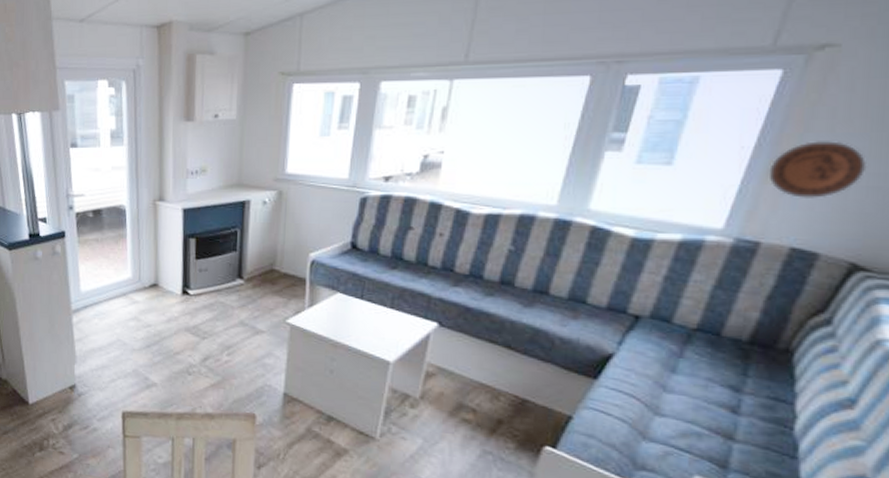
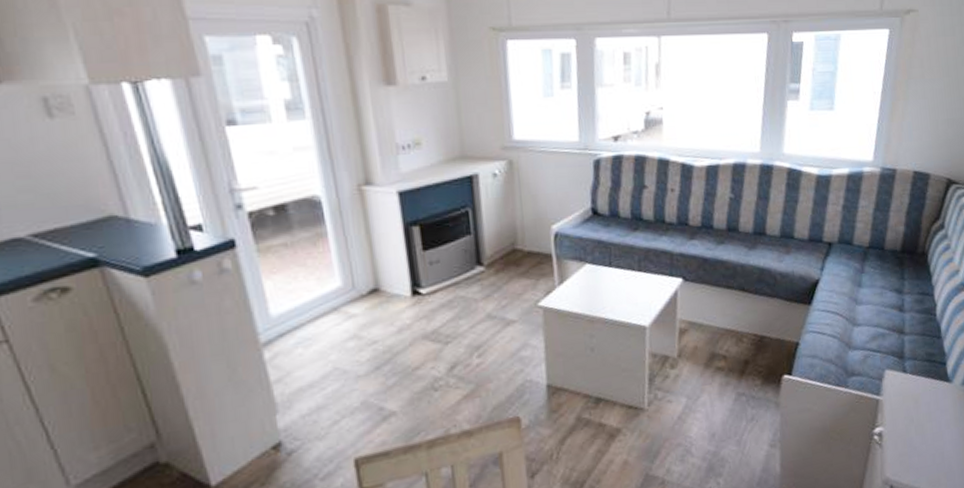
decorative plate: present [768,141,867,198] -> none [892,85,945,131]

